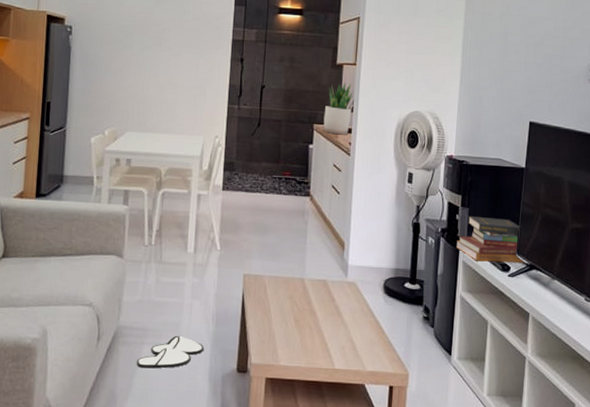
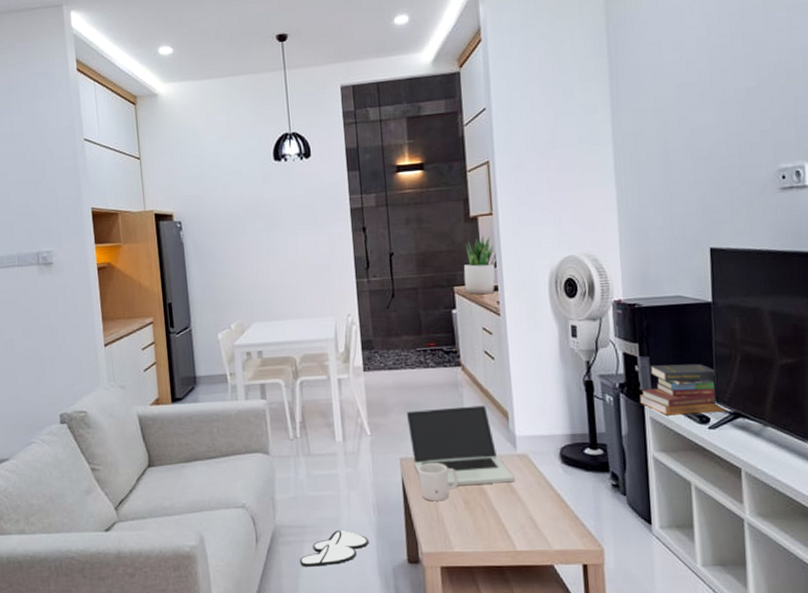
laptop: none [255,231,342,307] -> present [406,405,514,487]
mug: none [257,280,293,318] -> present [417,462,459,502]

